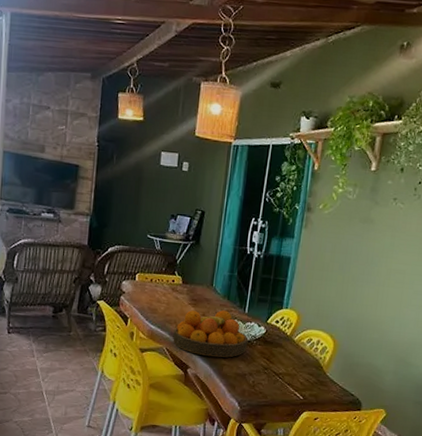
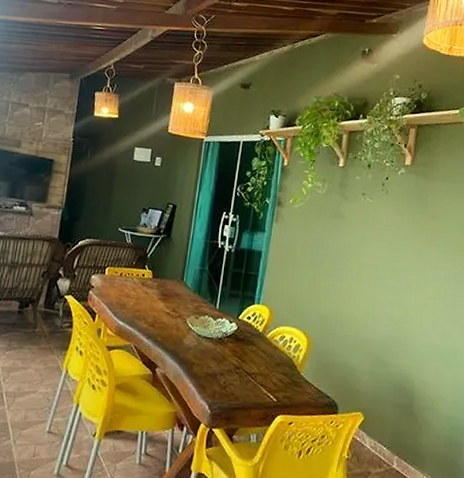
fruit bowl: present [173,310,249,358] -> none [141,305,220,356]

